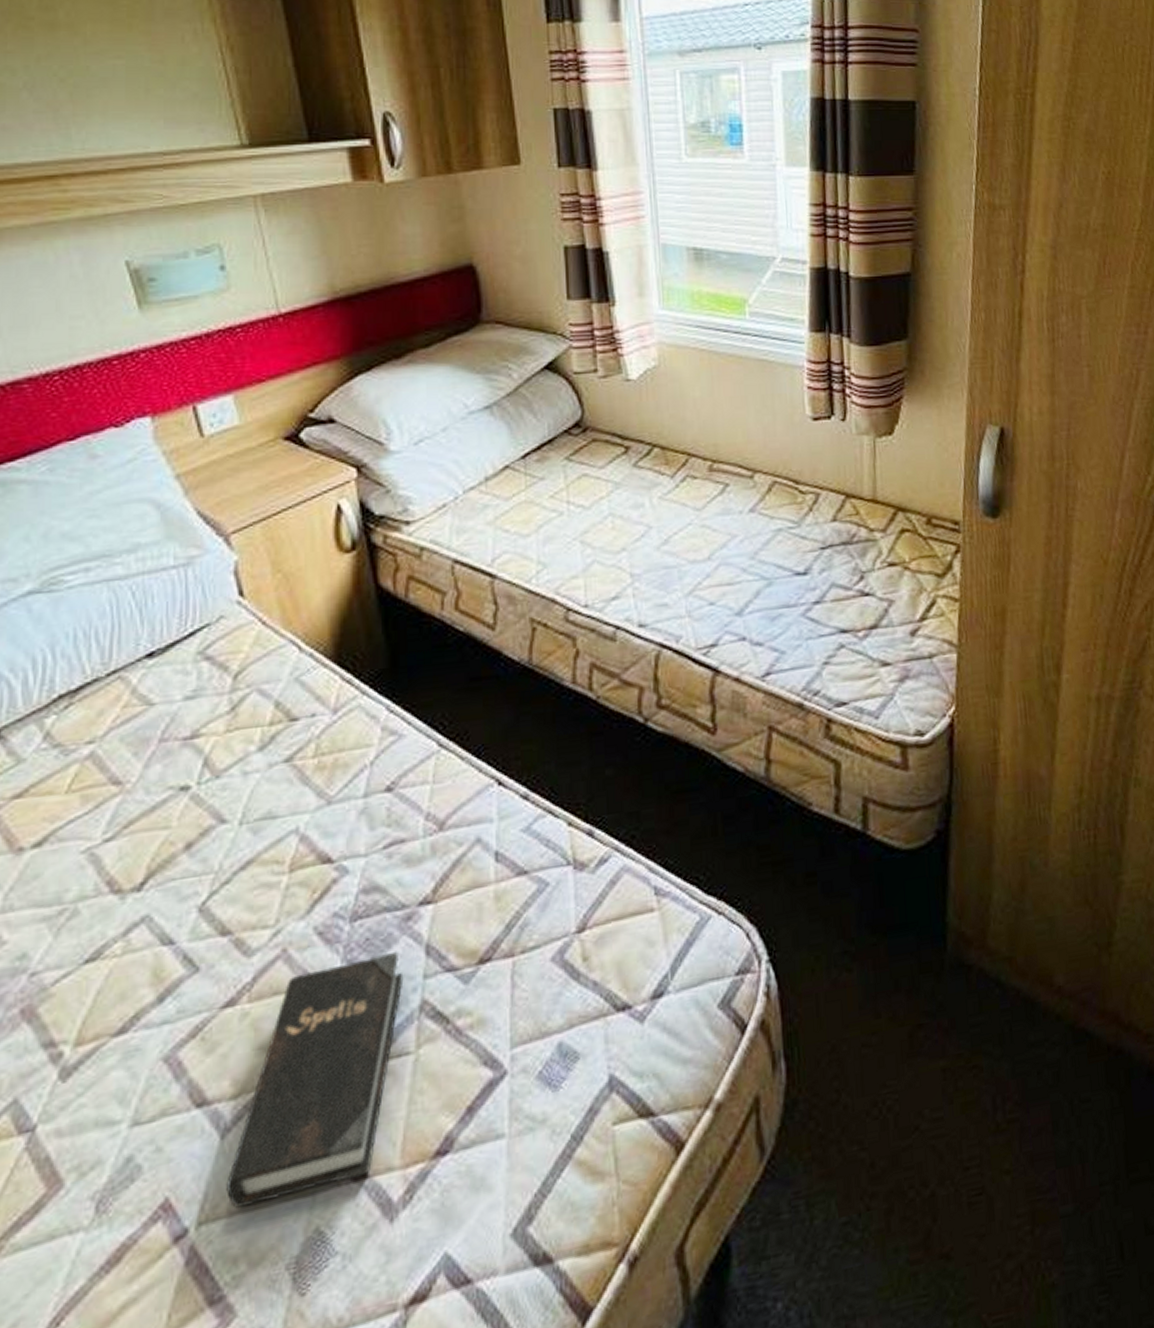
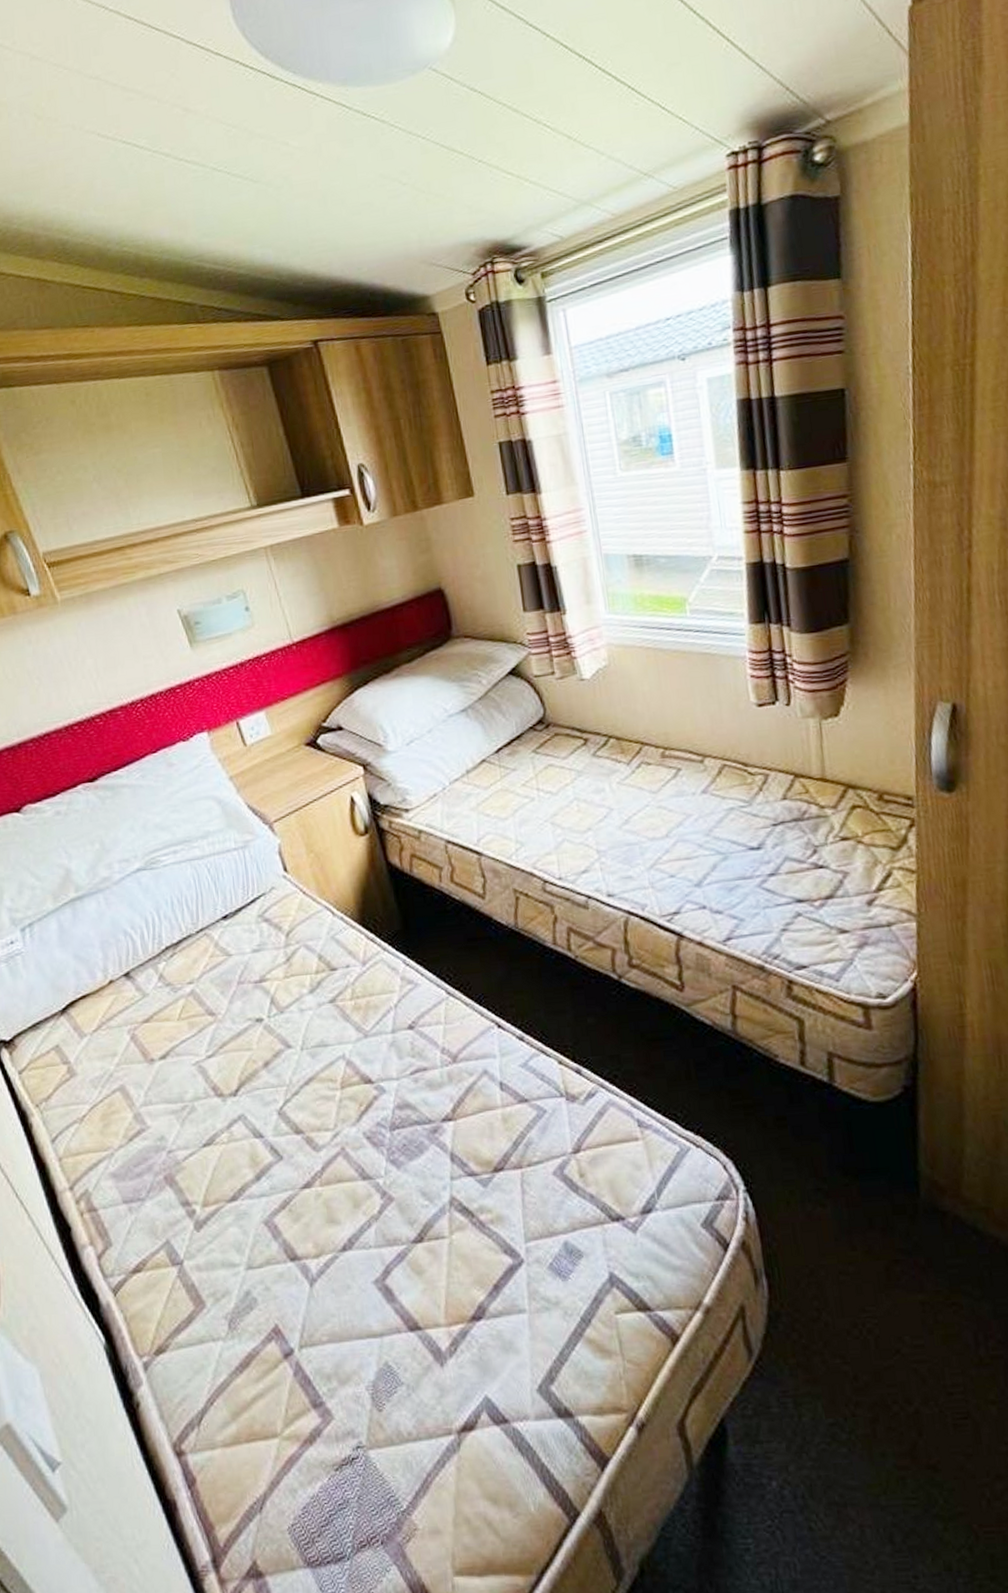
hardback book: present [226,951,404,1209] -> none [317,1156,435,1340]

